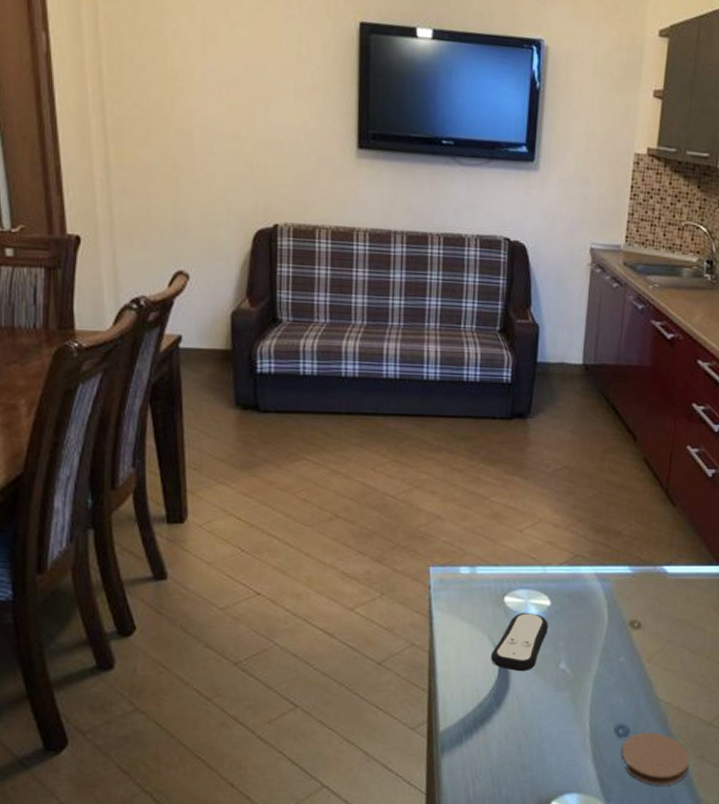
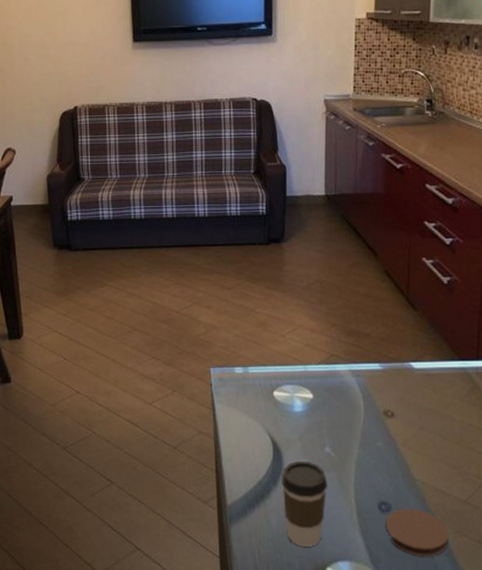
remote control: present [491,612,548,672] -> none [266,404,312,455]
coffee cup: none [506,678,560,778] -> present [282,460,327,547]

